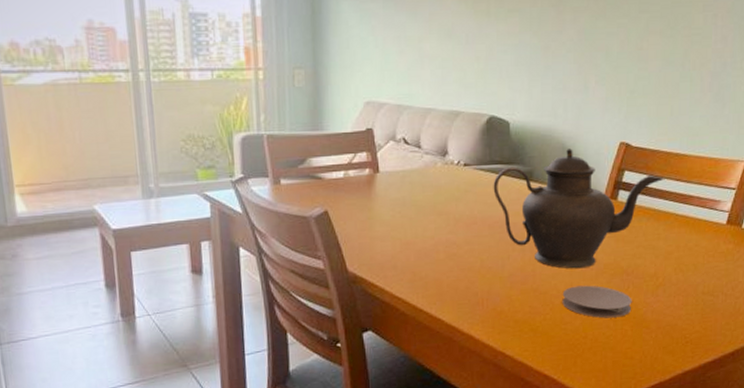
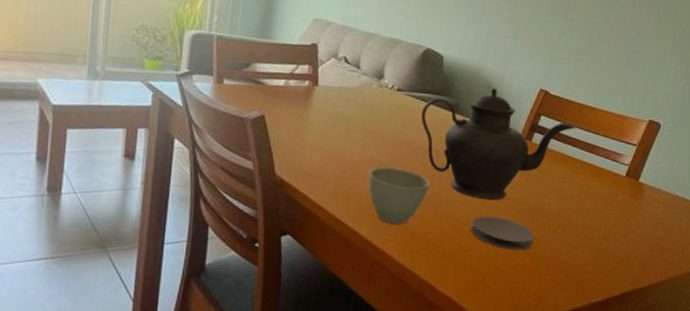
cup: none [446,247,511,307] -> present [368,166,430,225]

